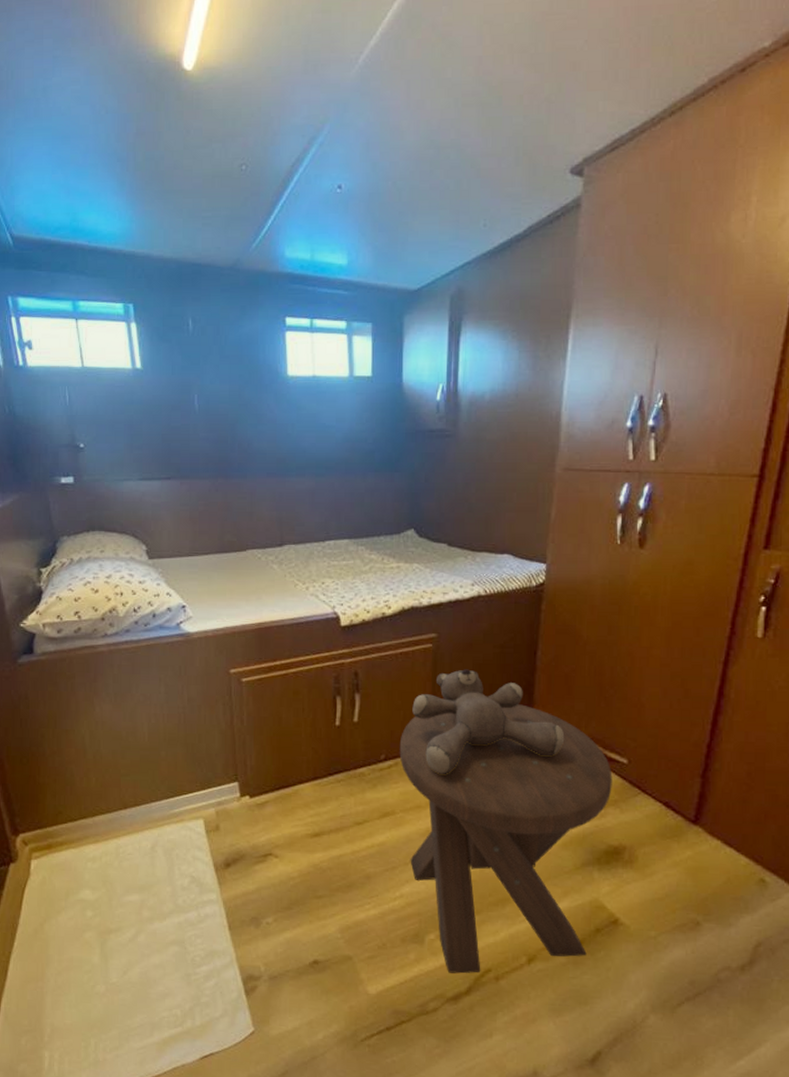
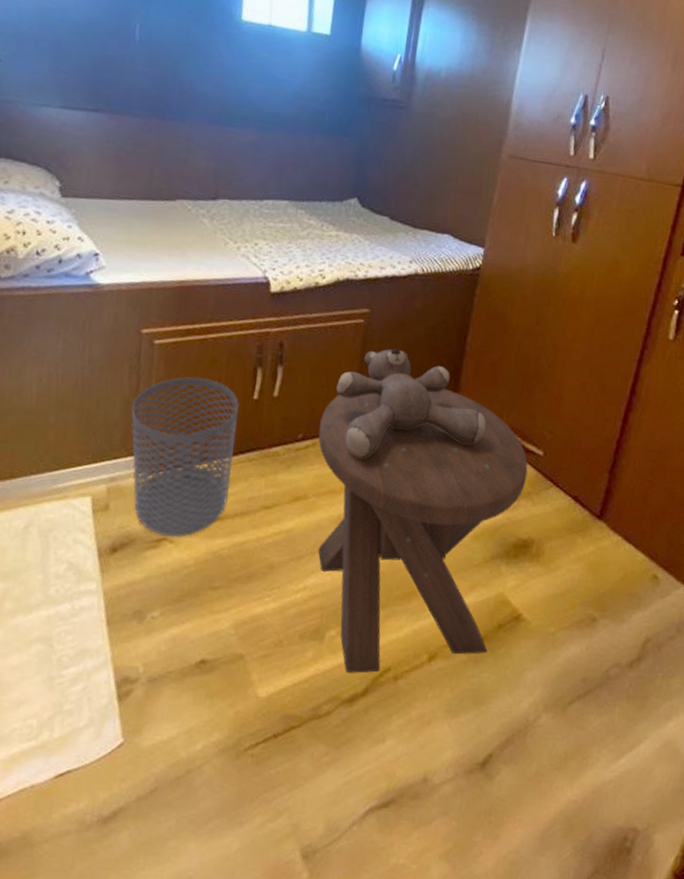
waste bin: none [228,709,323,853] -> present [131,377,239,537]

